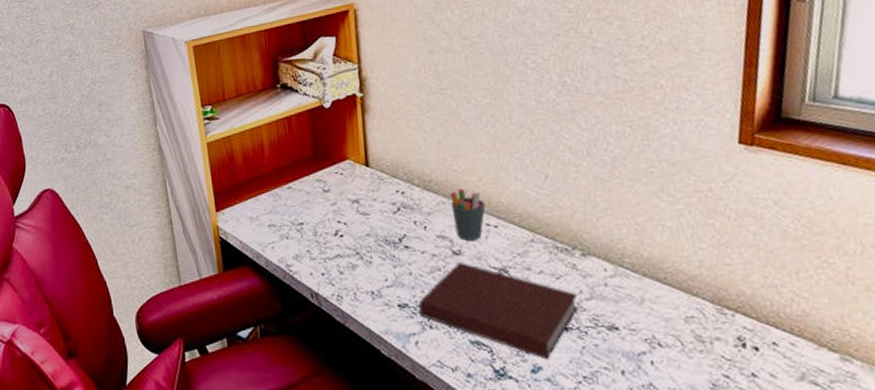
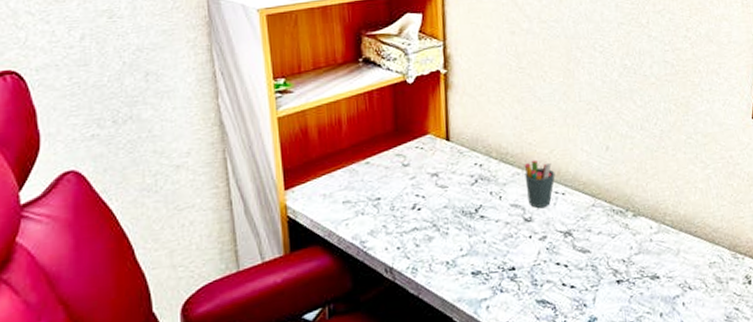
notebook: present [418,262,579,360] -> none [490,228,629,311]

